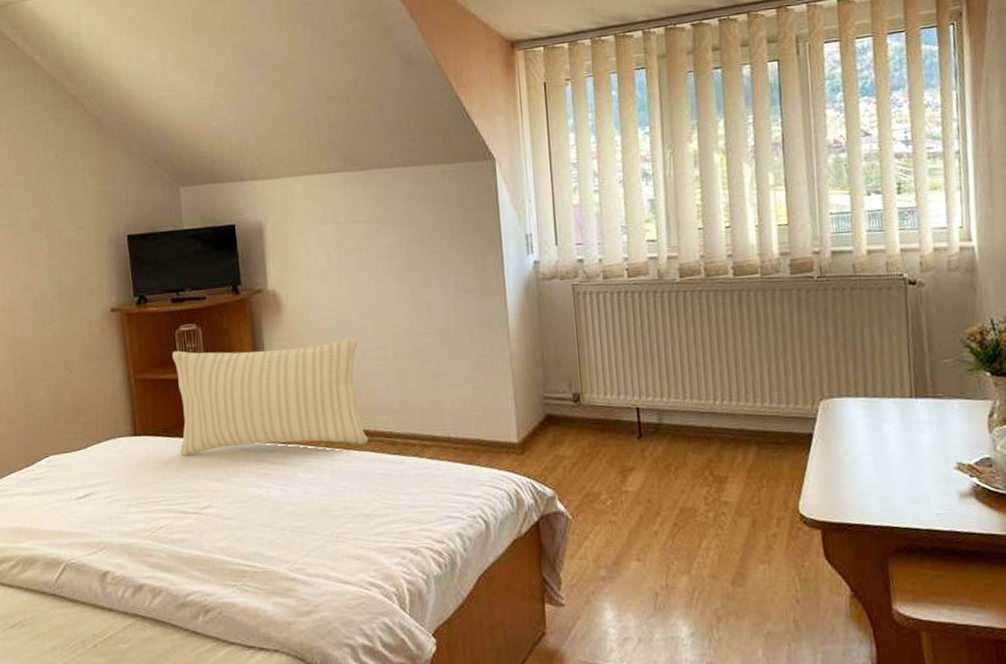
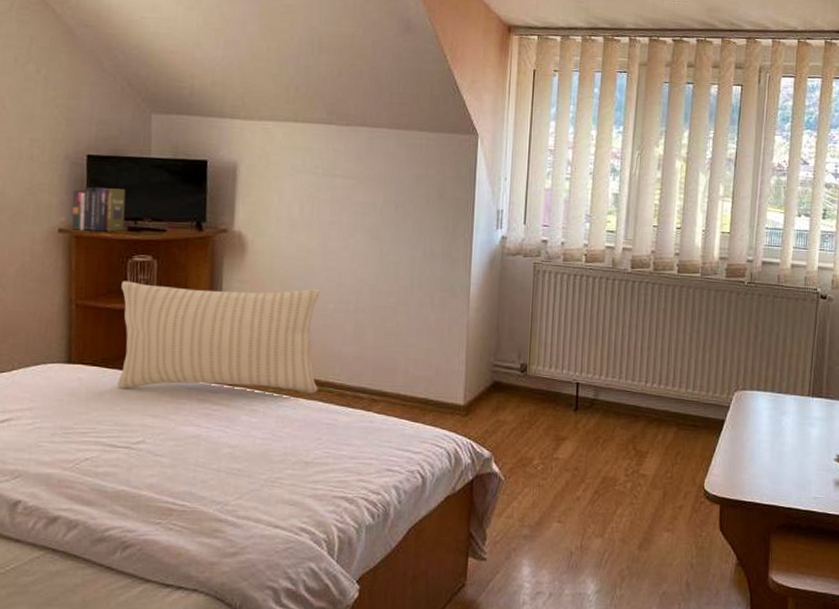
books: none [119,263,168,308] -> present [71,187,126,232]

